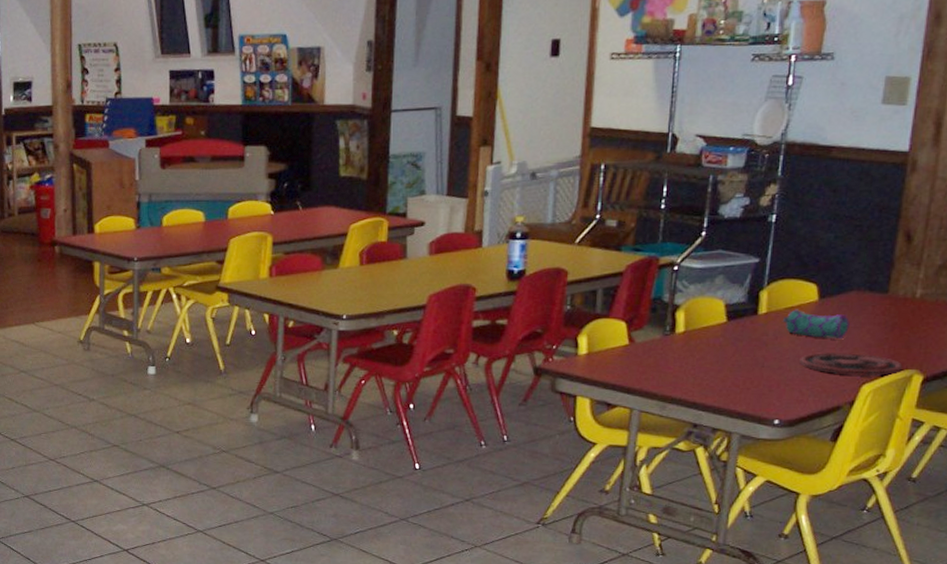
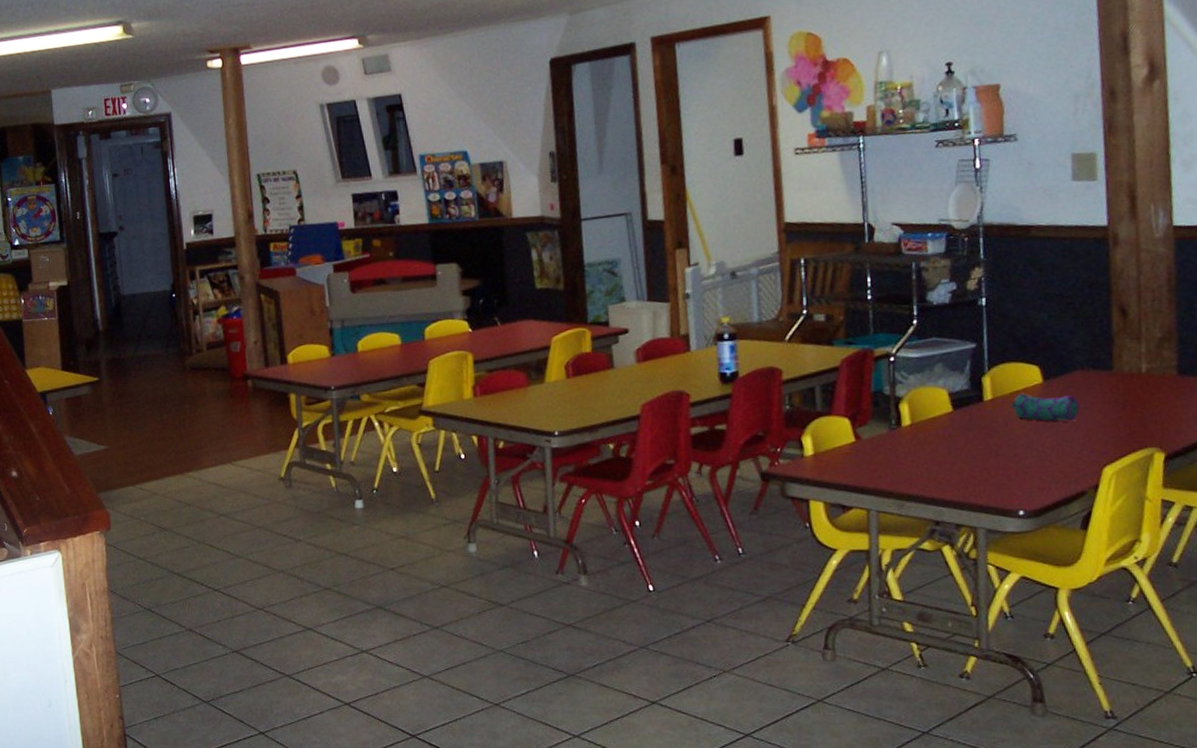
plate: present [799,353,903,376] -> none [1034,434,1142,458]

